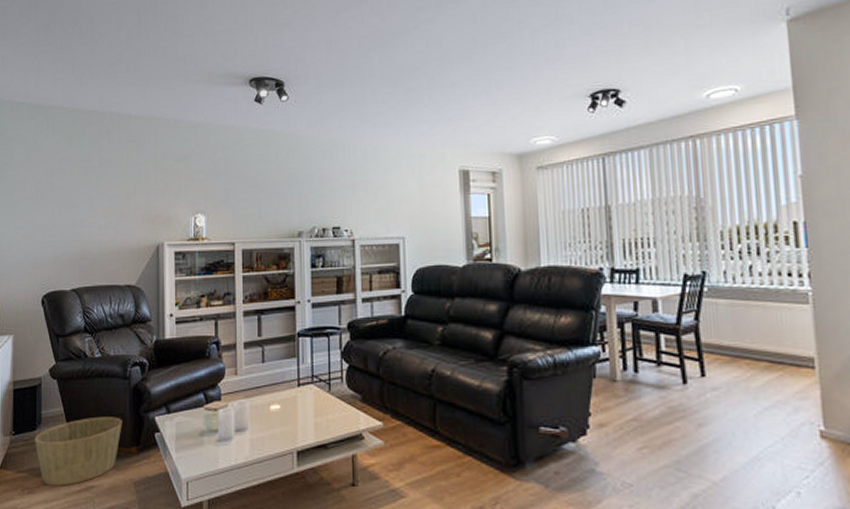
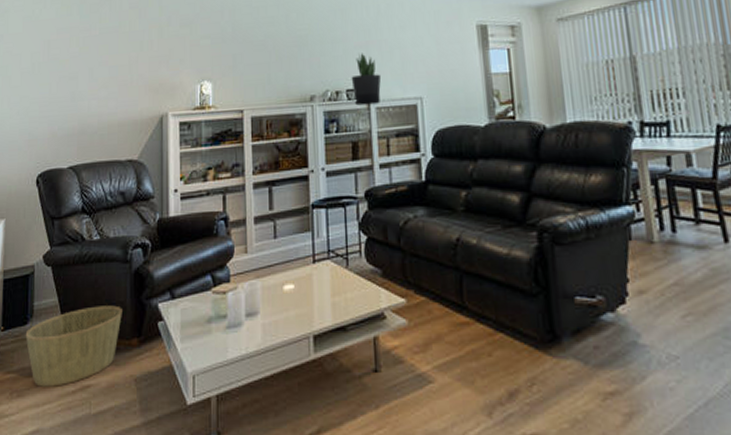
planter: none [337,193,366,243] -> present [351,53,382,106]

